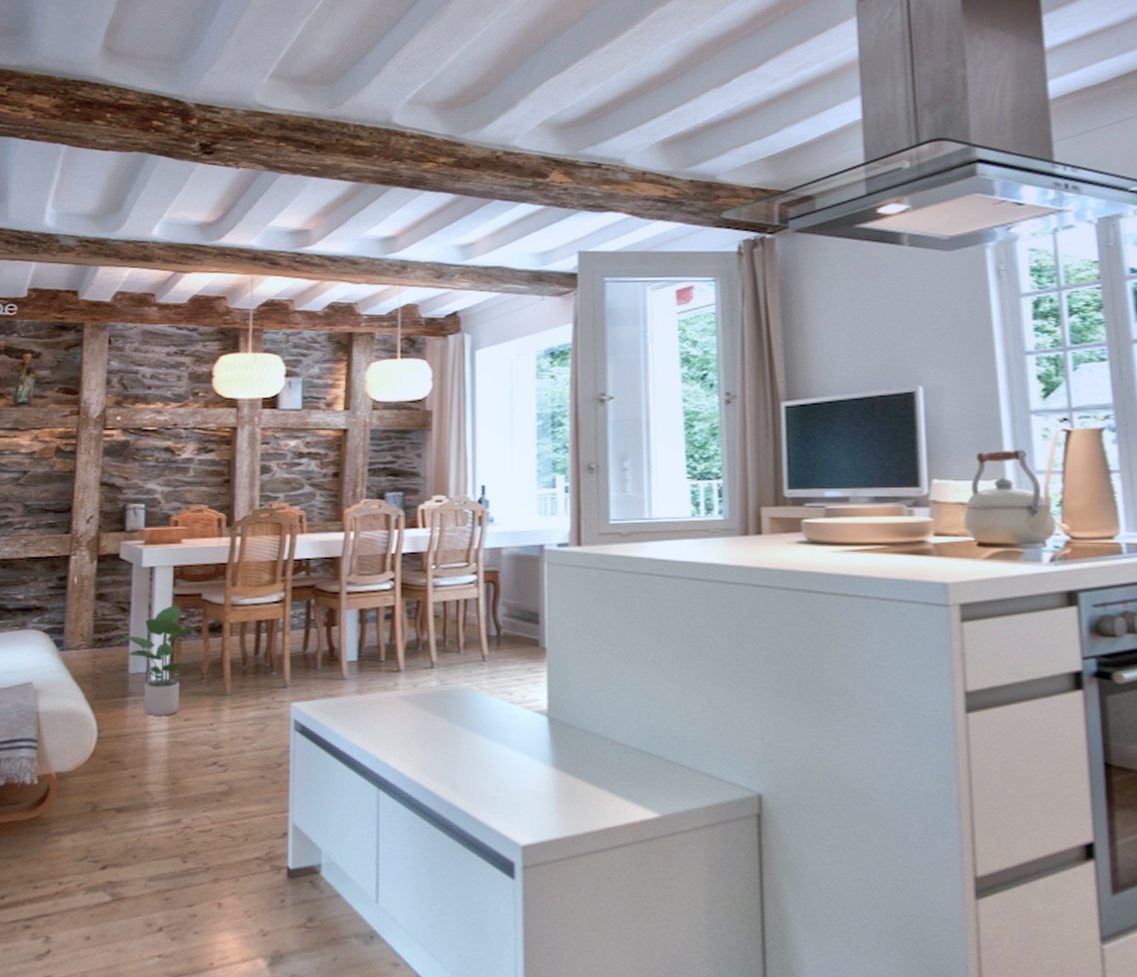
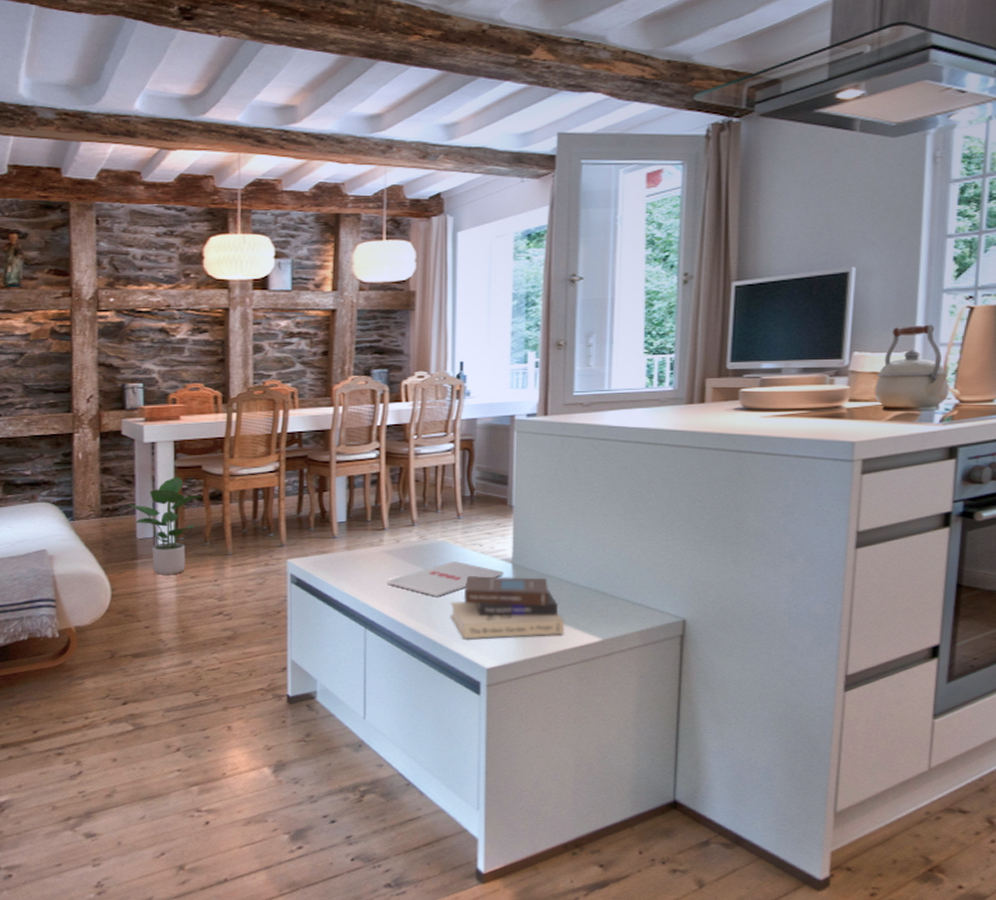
magazine: none [403,711,538,753] -> present [387,561,504,596]
books: none [477,730,614,809] -> present [450,576,565,640]

